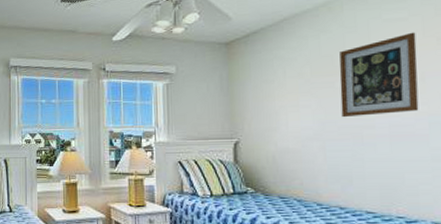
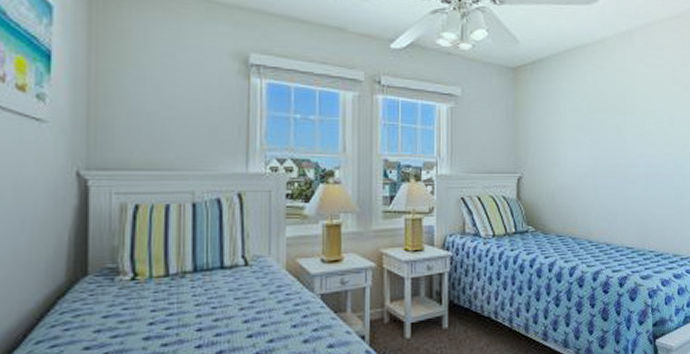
wall art: present [339,32,419,118] -> none [610,78,668,156]

